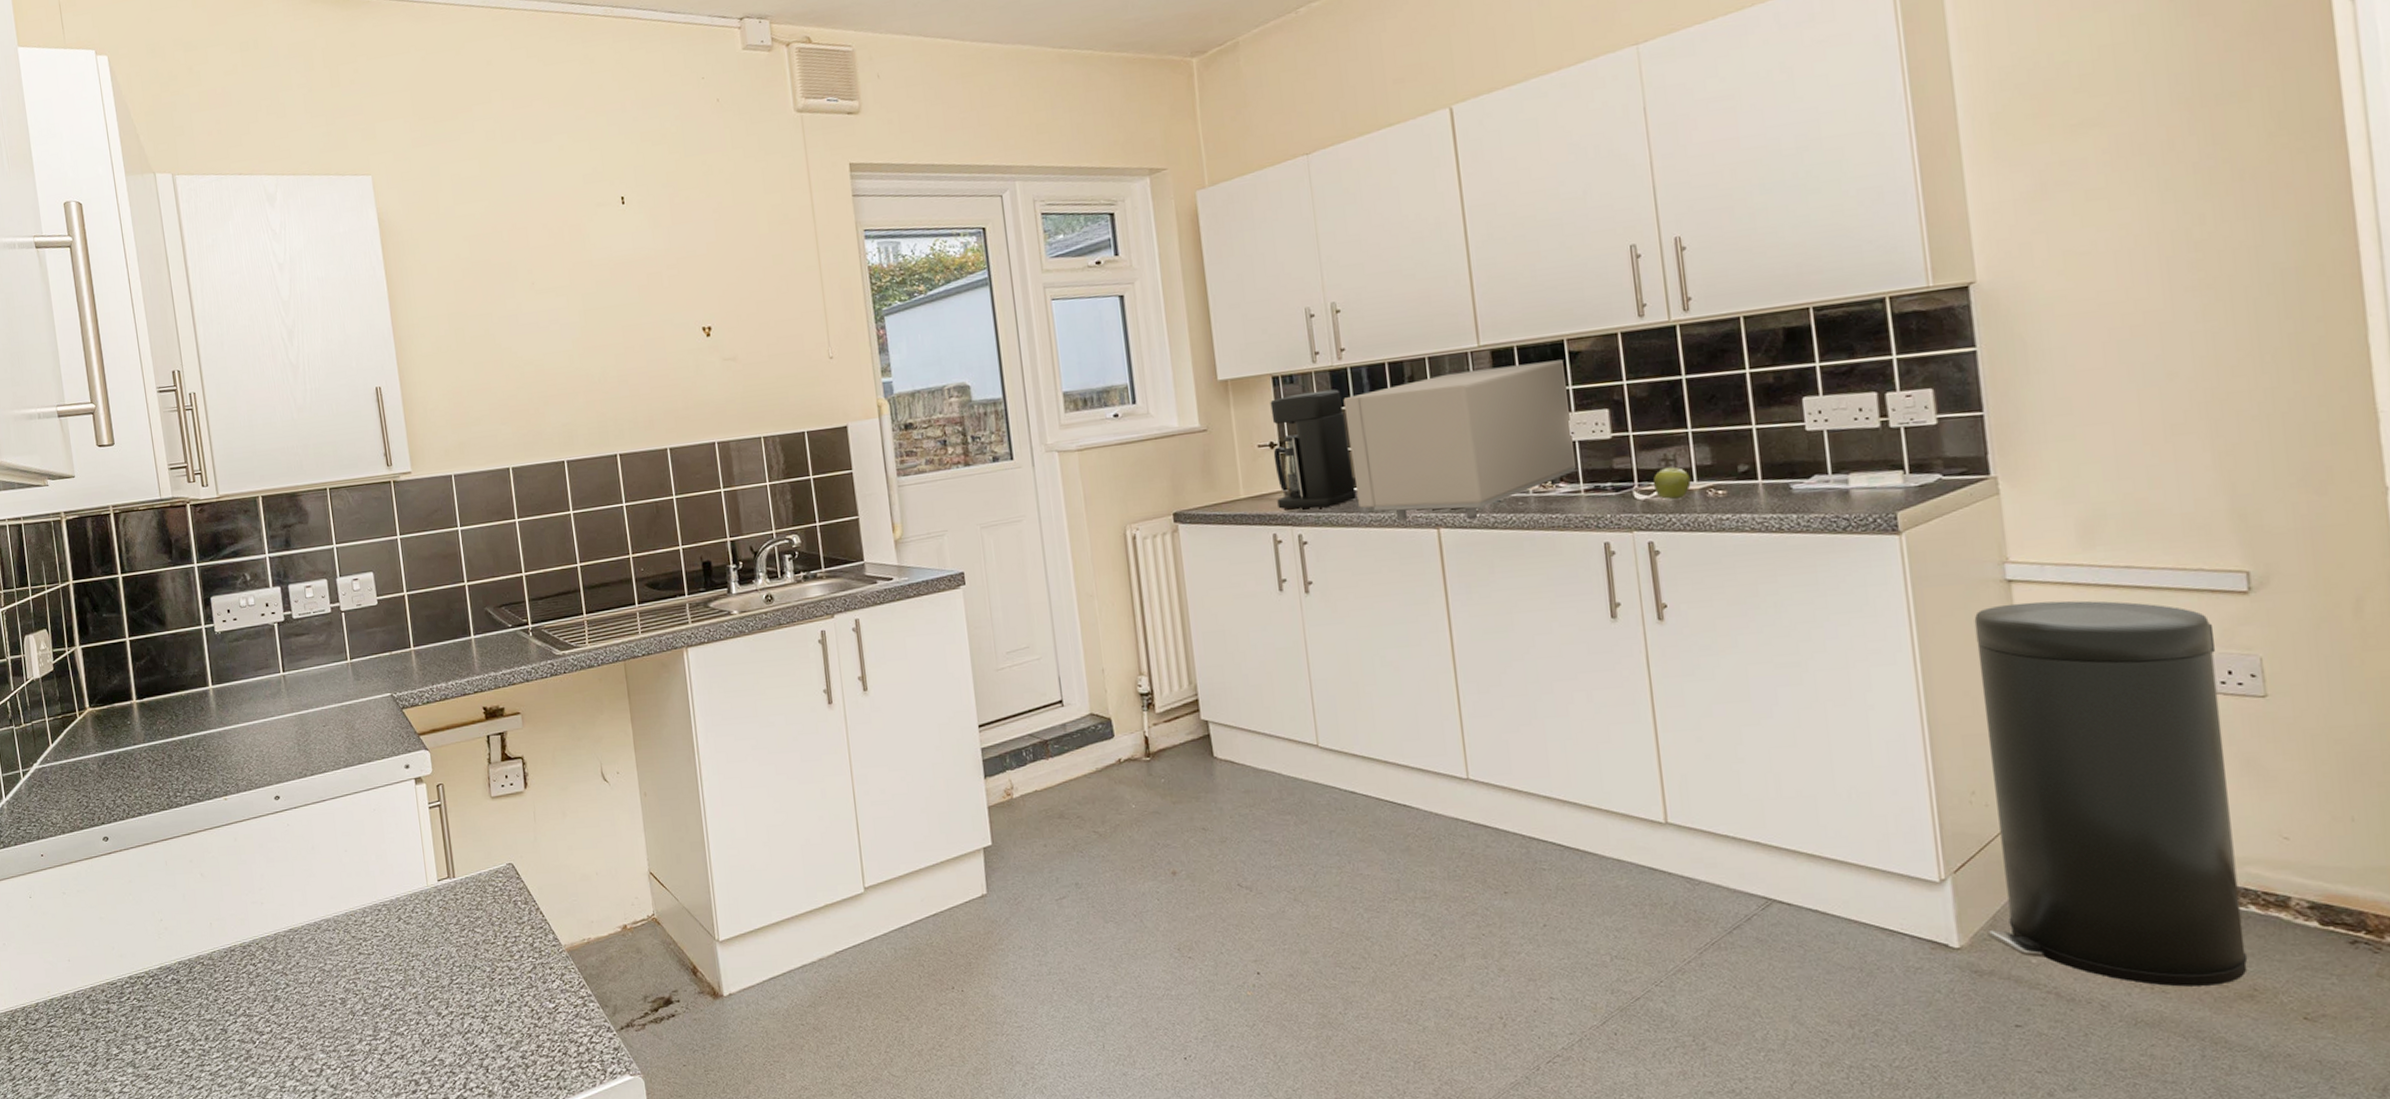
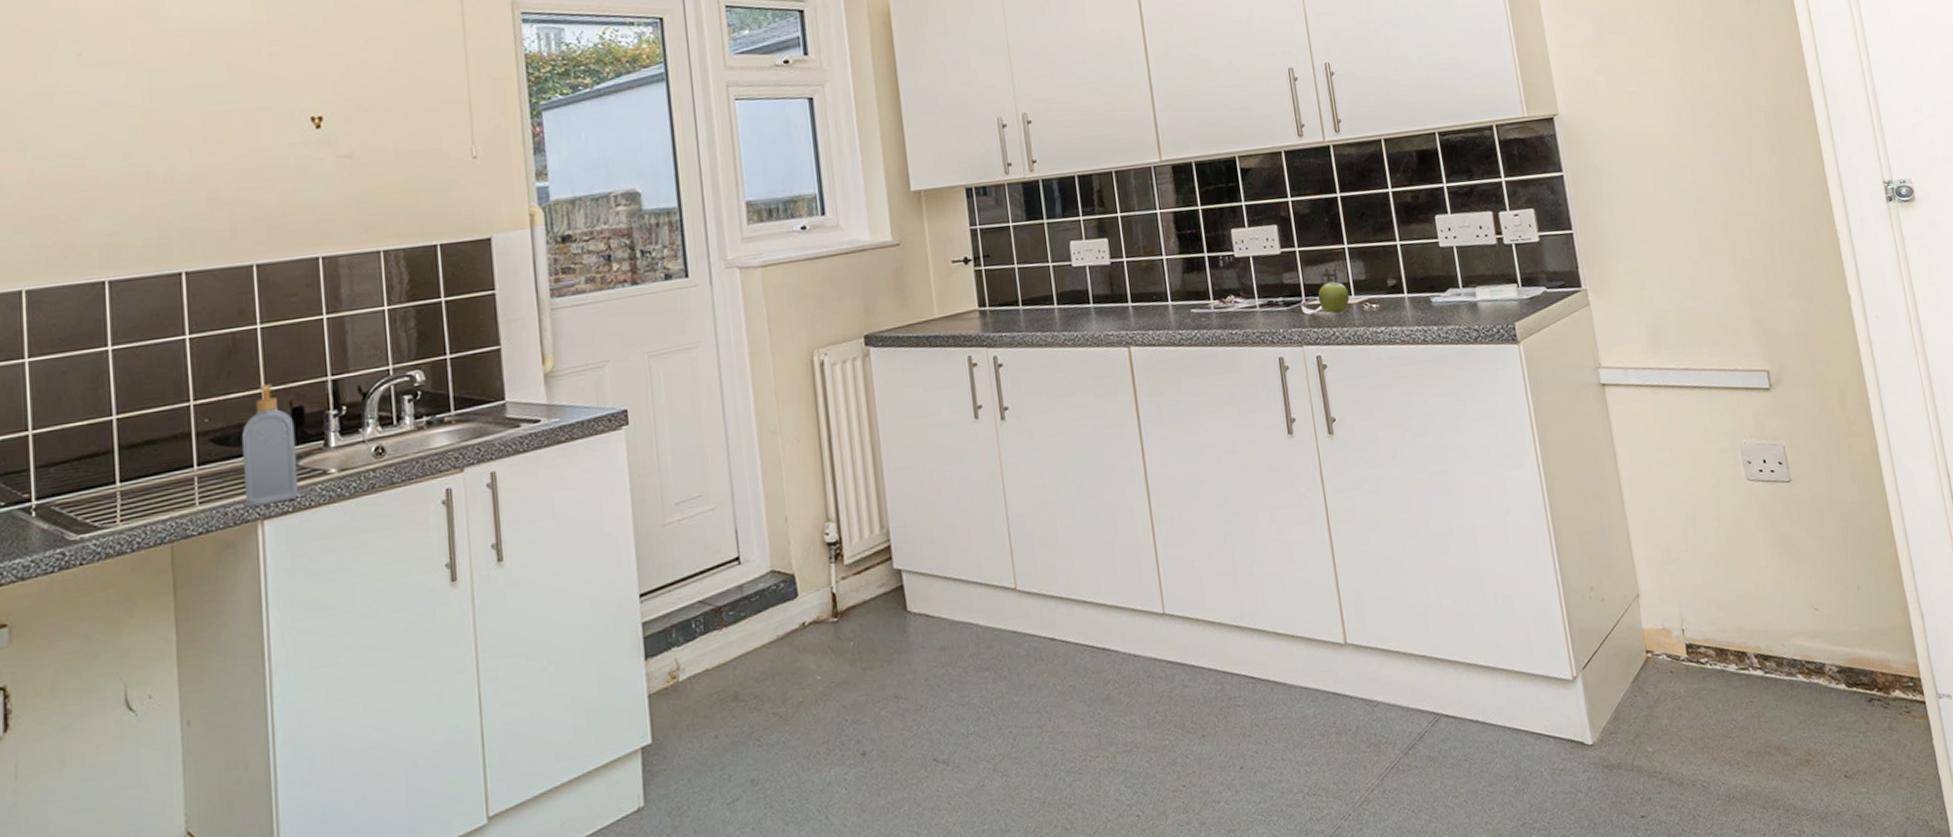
soap bottle: none [667,543,712,637] -> present [241,384,299,507]
coffee maker: present [1270,389,1356,510] -> none [964,202,1050,330]
microwave: present [1343,359,1579,520] -> none [1035,176,1254,339]
pedal bin: present [1974,600,2248,987] -> none [1580,400,1802,760]

